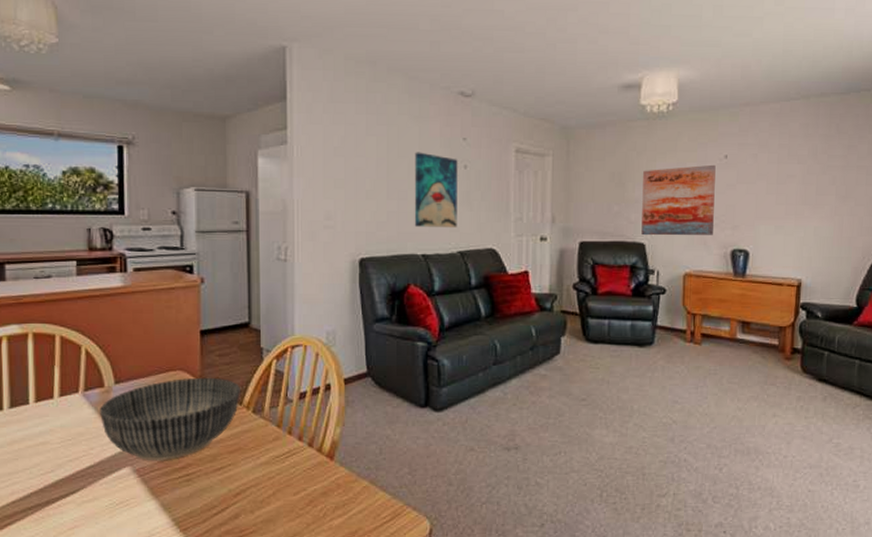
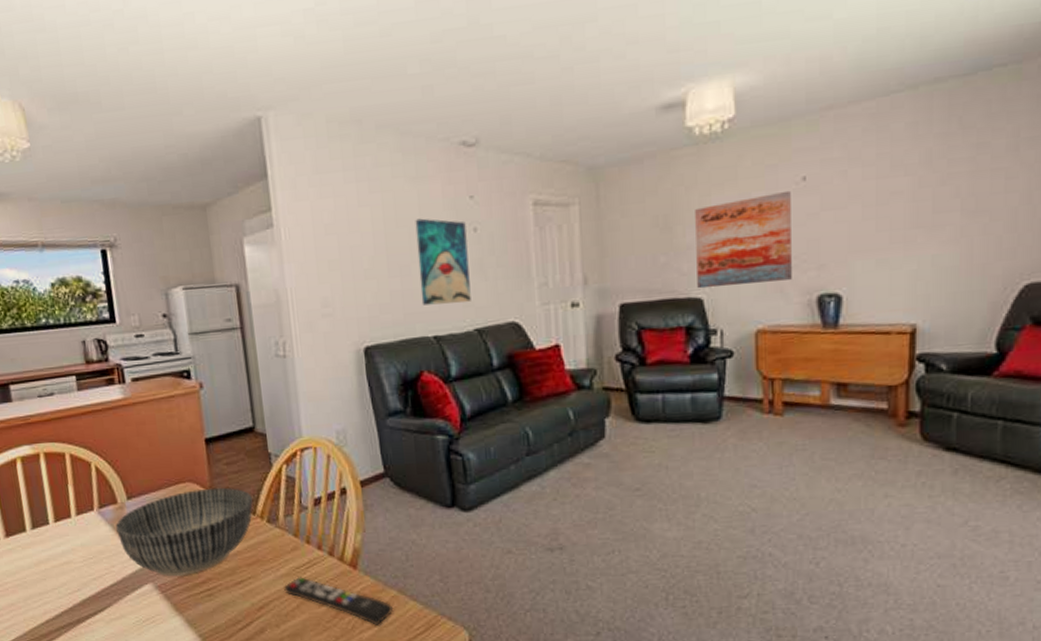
remote control: none [262,466,364,513] -> present [284,577,394,625]

